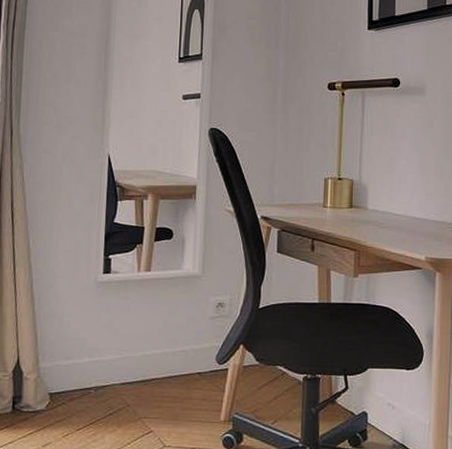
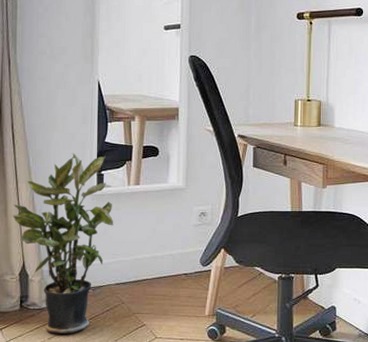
potted plant: none [8,234,121,442] -> present [13,153,114,335]

